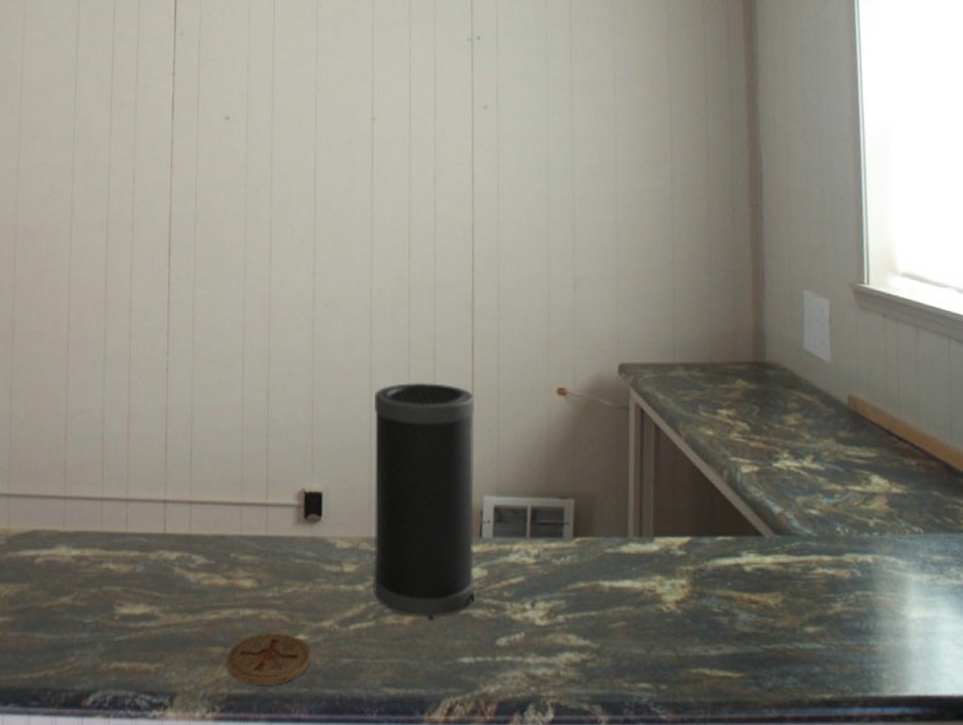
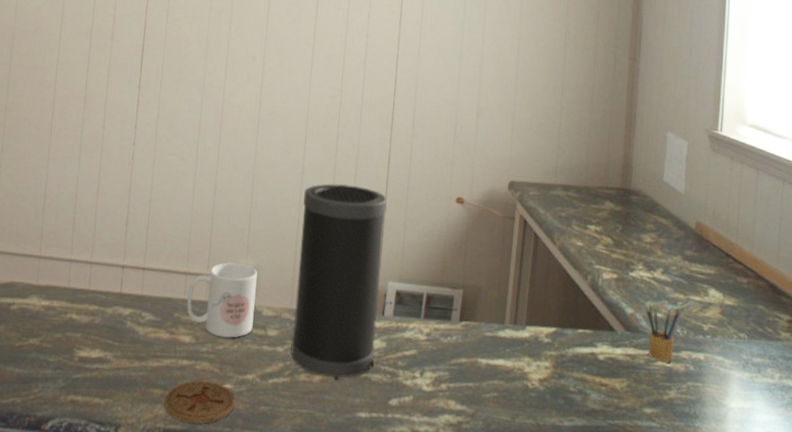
mug: none [244,487,326,578] -> present [186,262,257,338]
pencil box: none [797,500,843,568] -> present [646,304,684,362]

